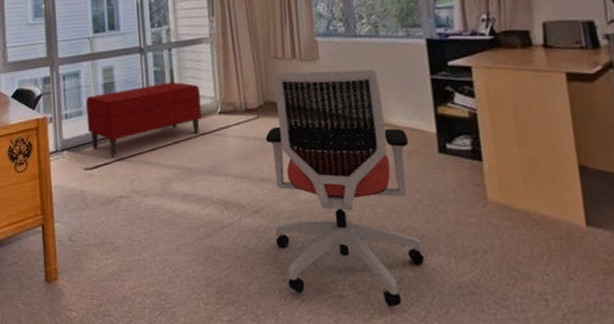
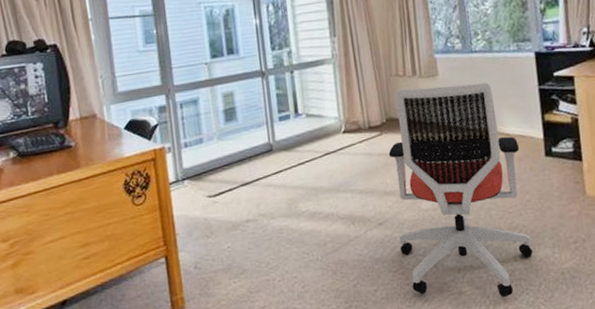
bench: present [85,82,202,157] -> none [206,104,326,182]

